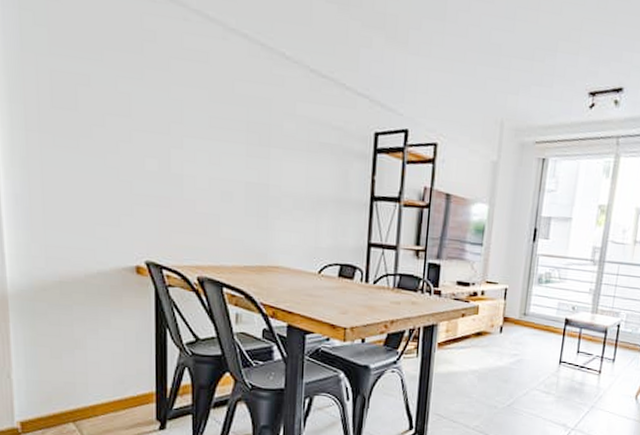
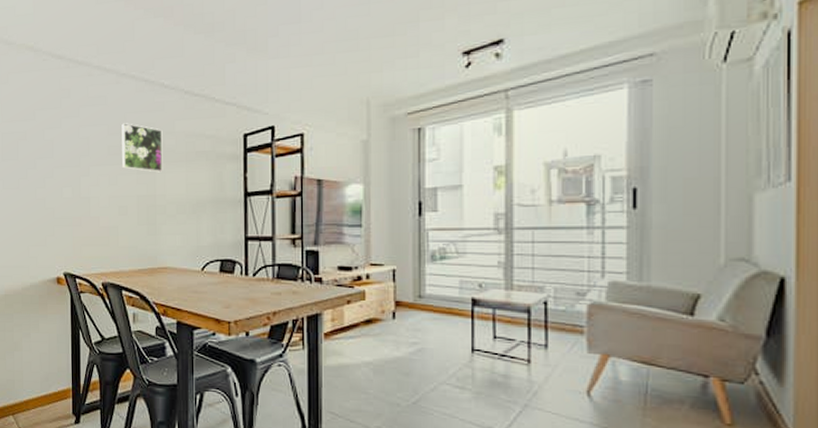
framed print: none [227,91,281,159] -> present [121,123,163,173]

